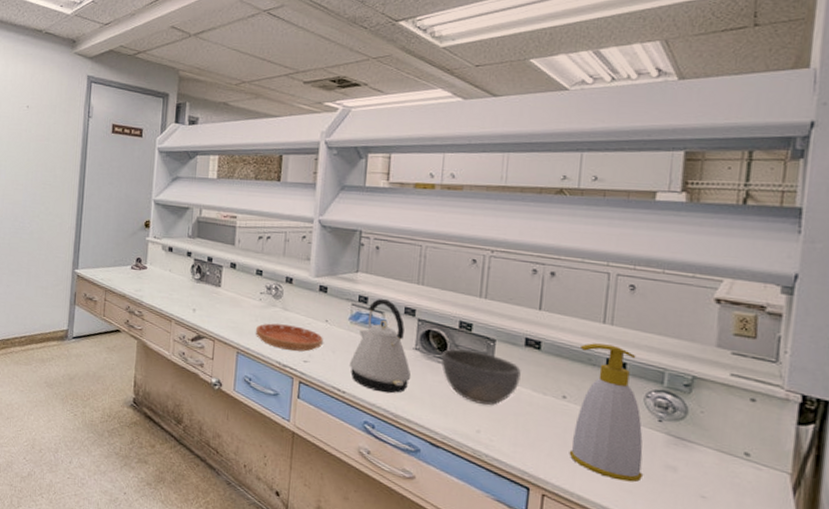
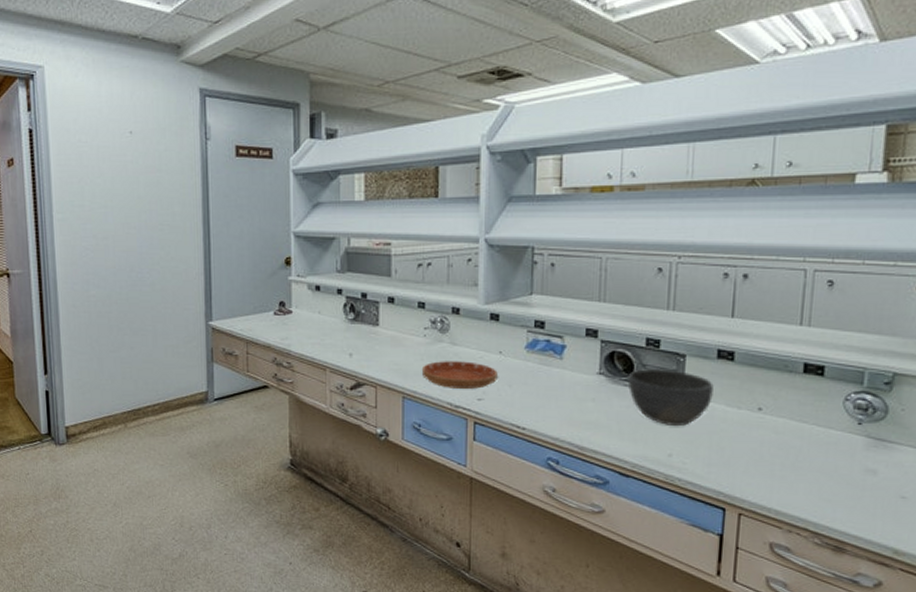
kettle: present [350,299,412,394] -> none [529,322,596,425]
soap bottle: present [569,343,643,482] -> none [766,348,842,491]

